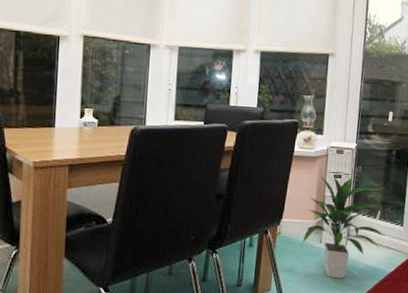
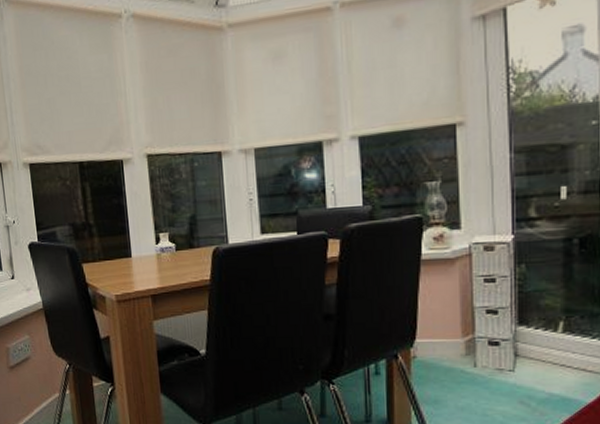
indoor plant: present [302,174,386,279] -> none [448,279,576,412]

